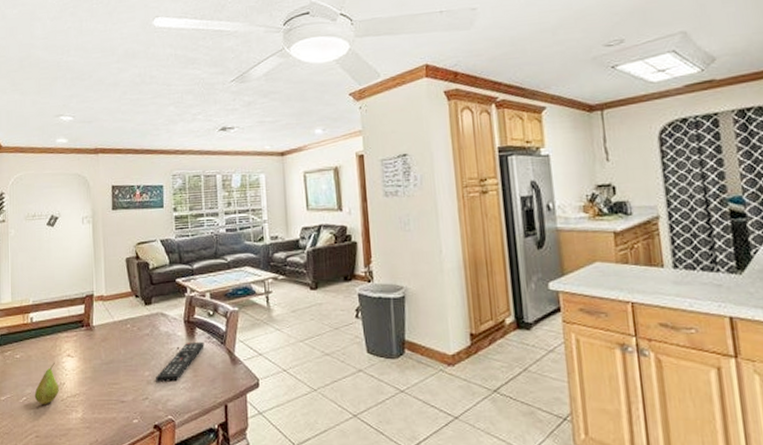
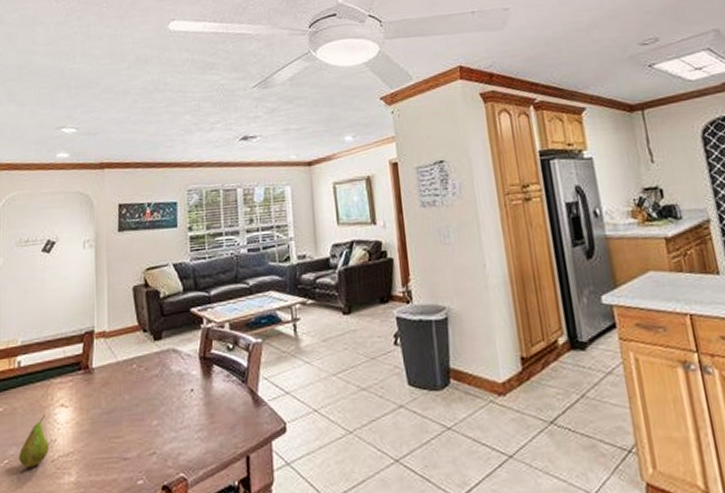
remote control: present [156,341,205,382] -> none [165,380,223,432]

